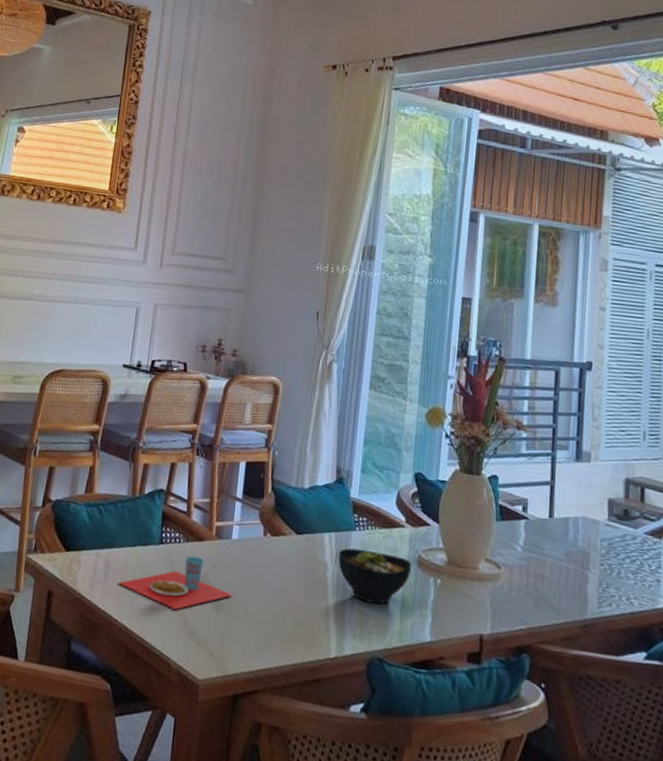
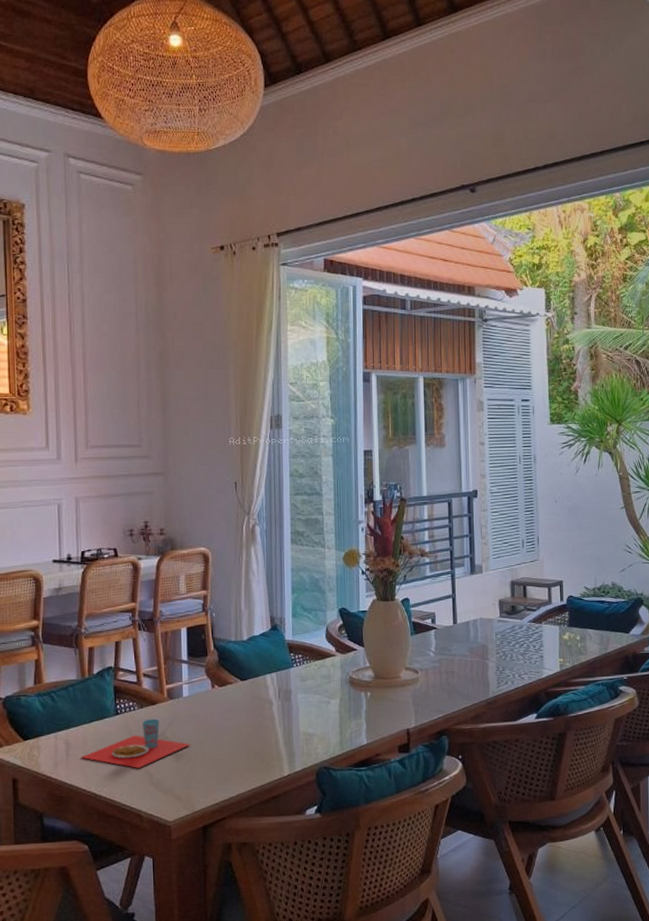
bowl: present [338,548,412,605] -> none [280,680,345,724]

